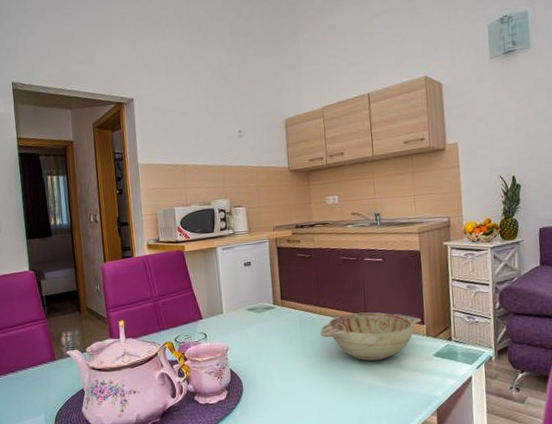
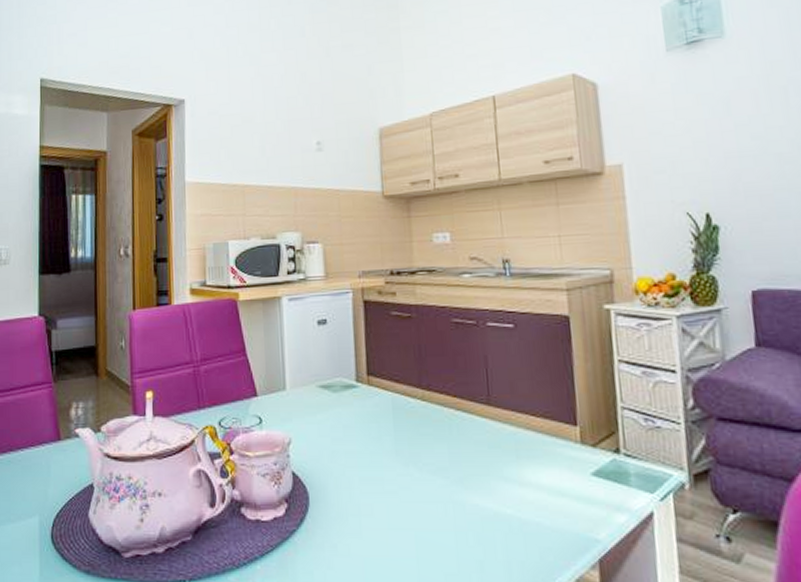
decorative bowl: present [320,312,422,361] -> none [422,402,573,475]

